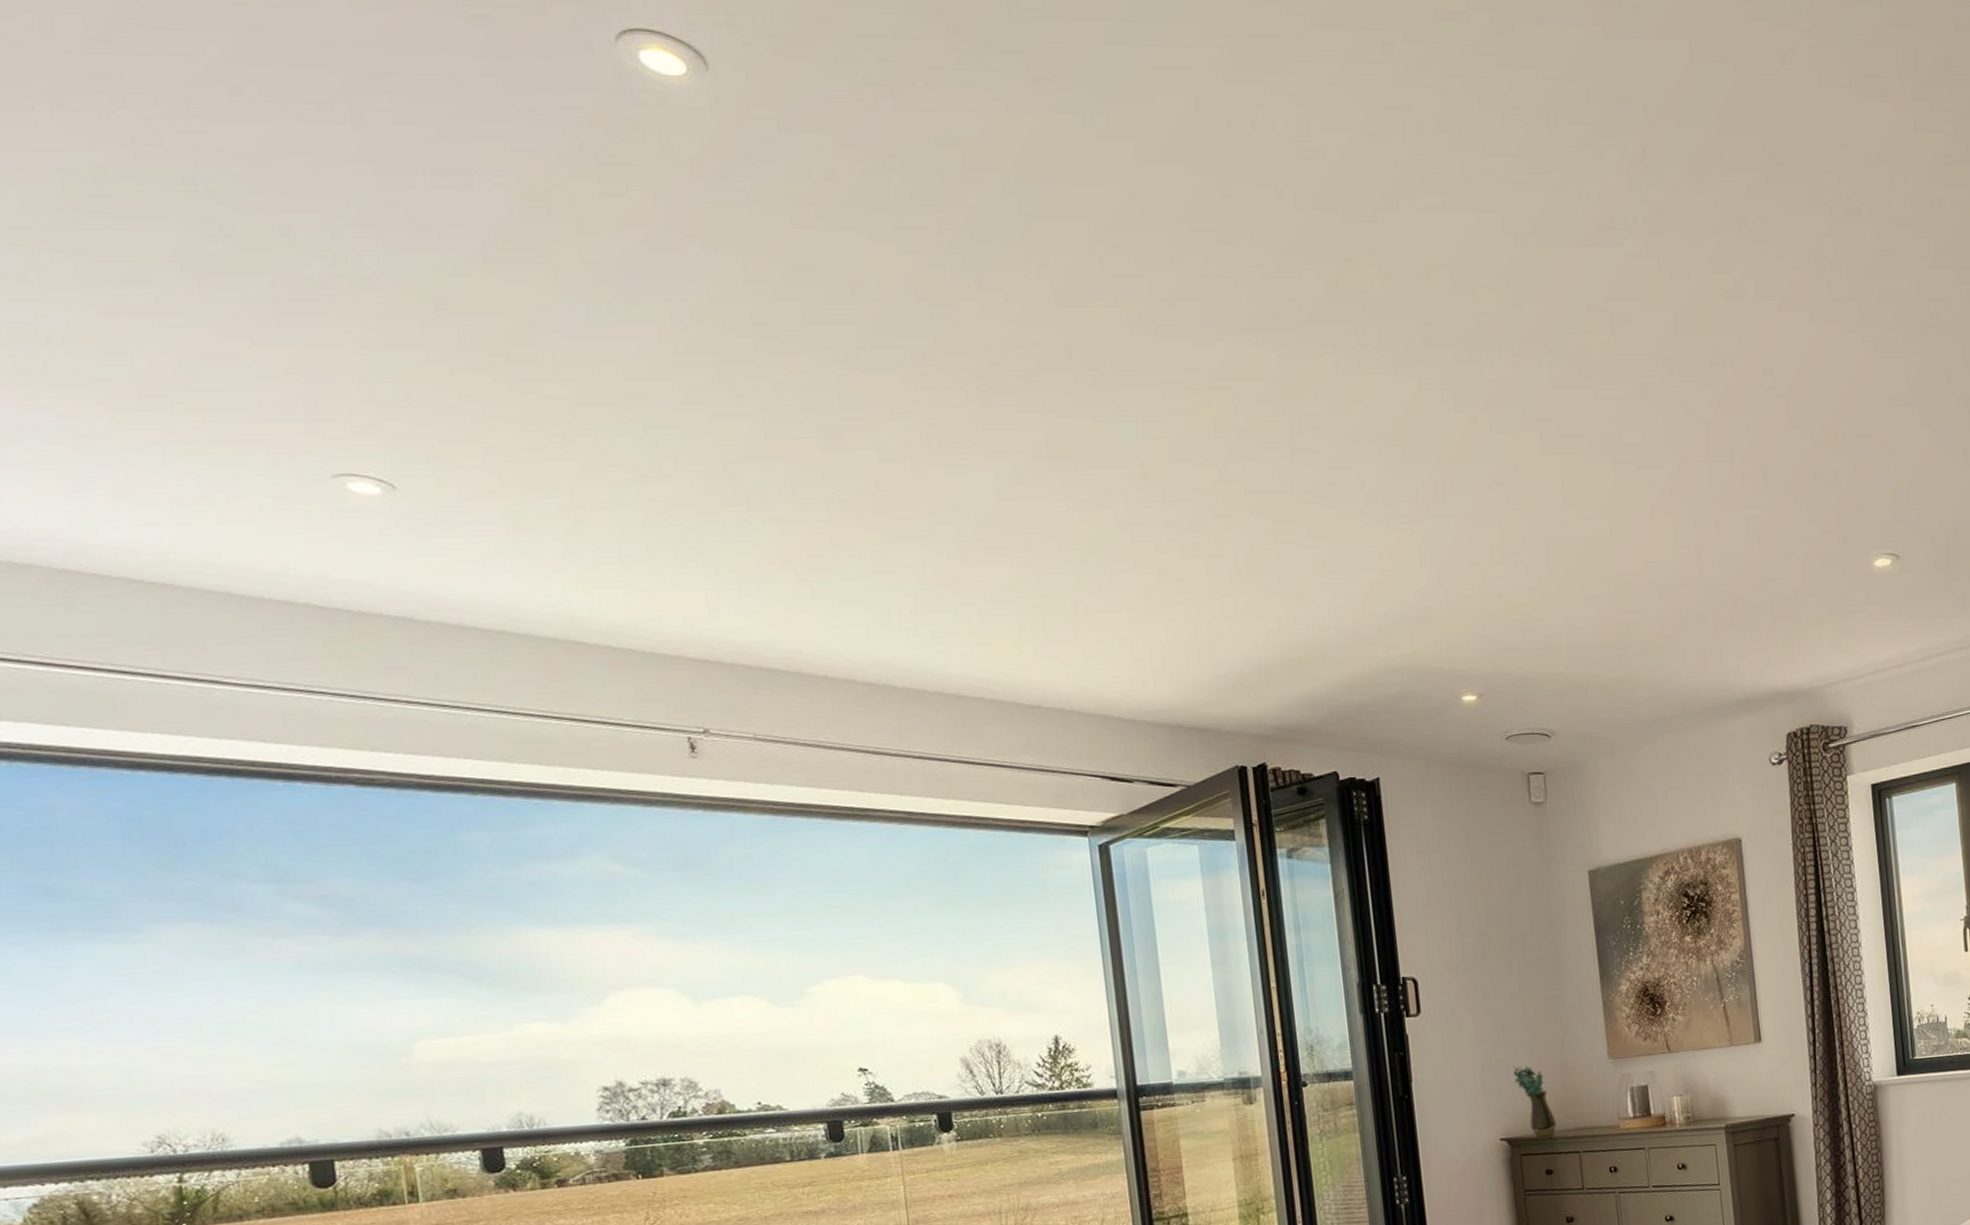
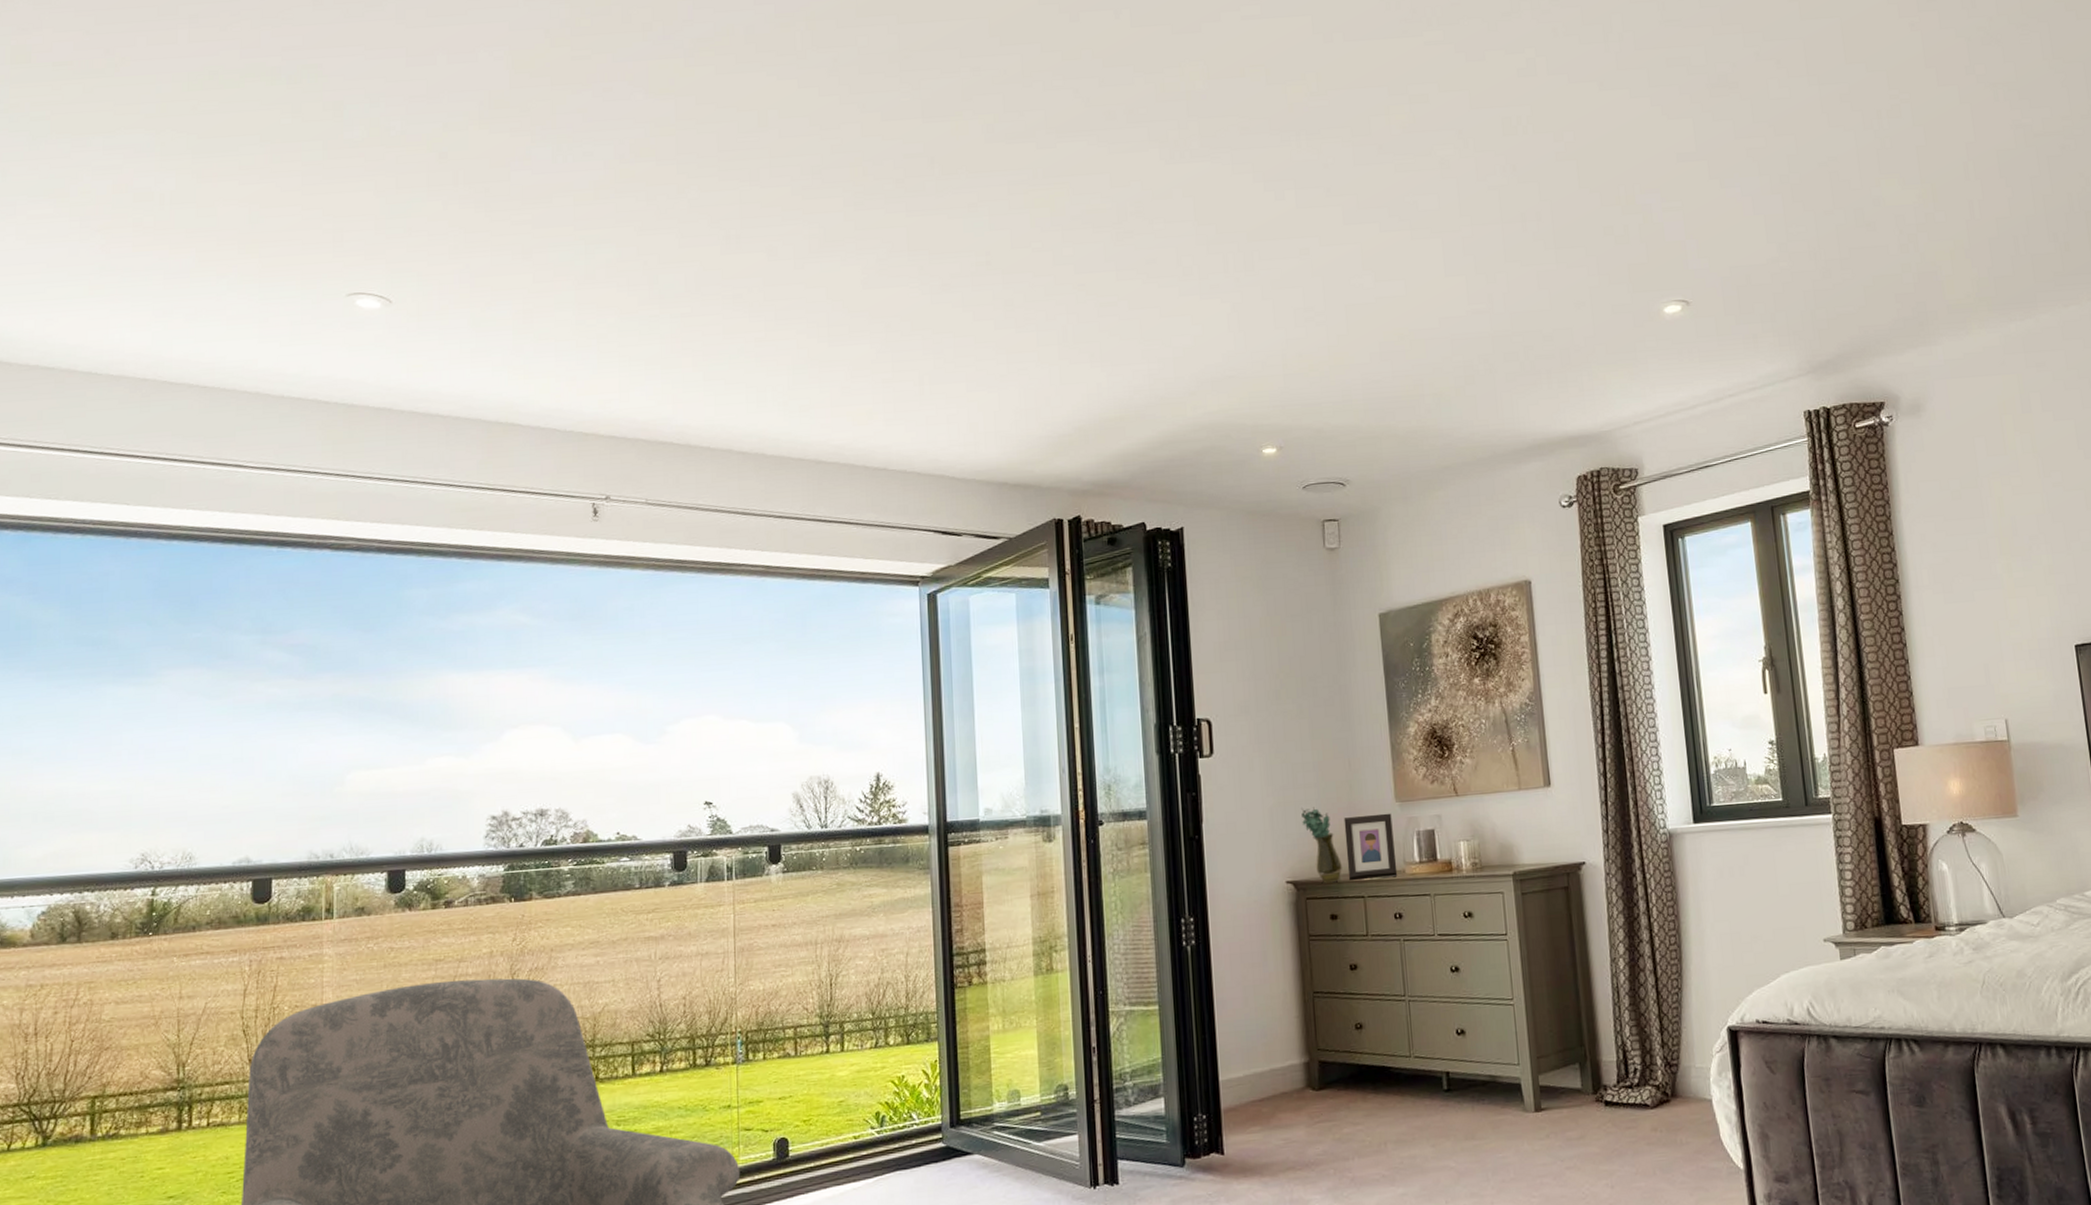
picture frame: none [1557,1070,1612,1137] -> present [1343,813,1398,881]

